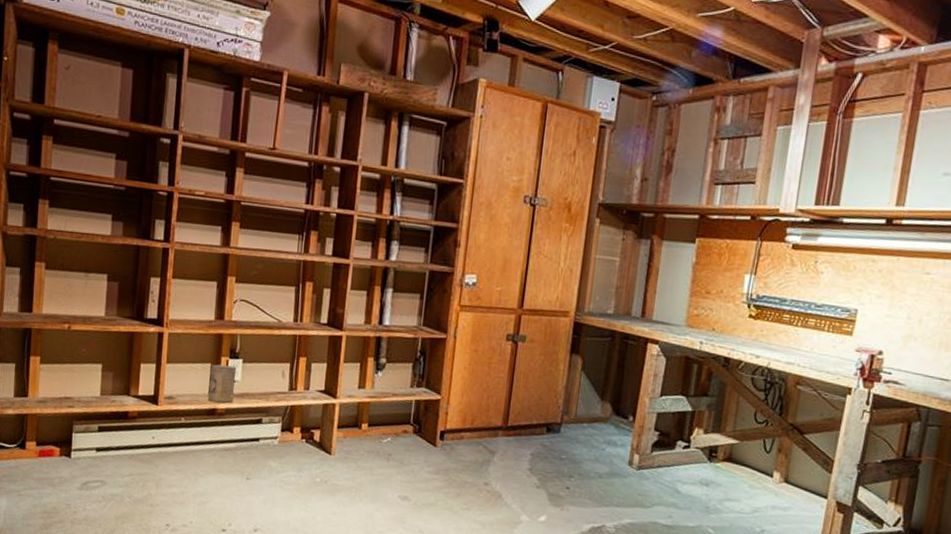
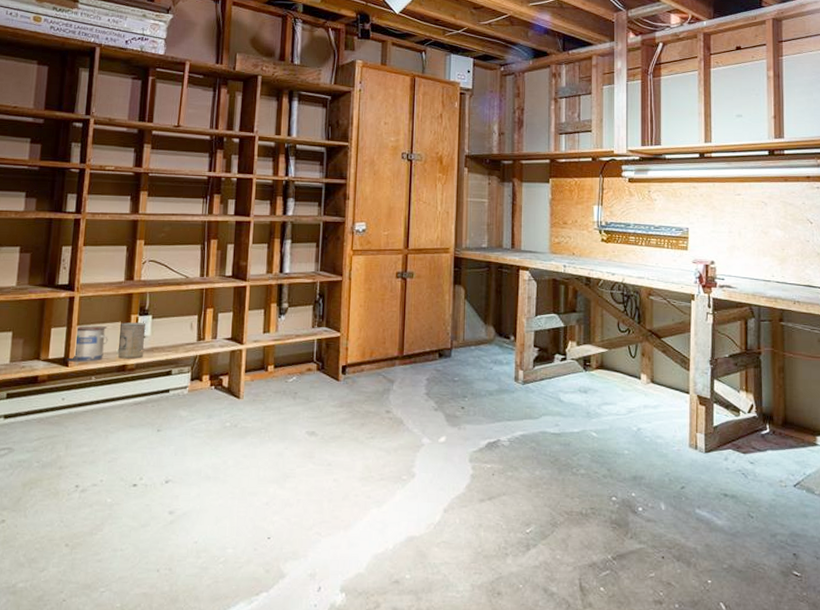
paint can: none [156,364,198,403] -> present [67,325,108,362]

